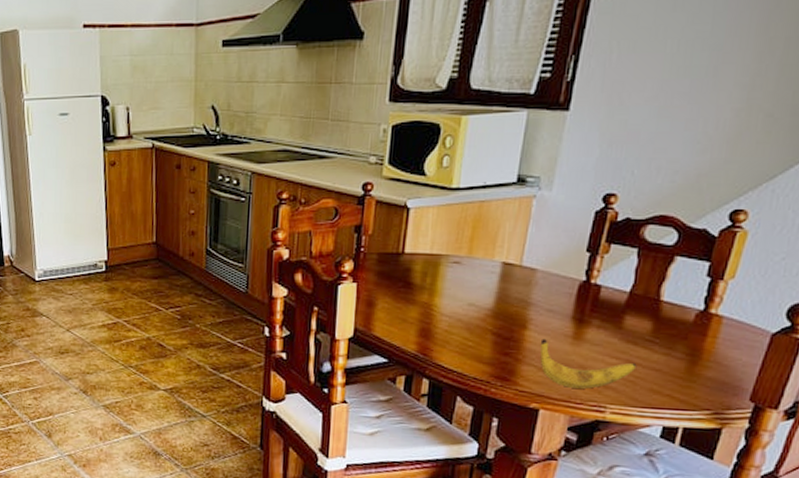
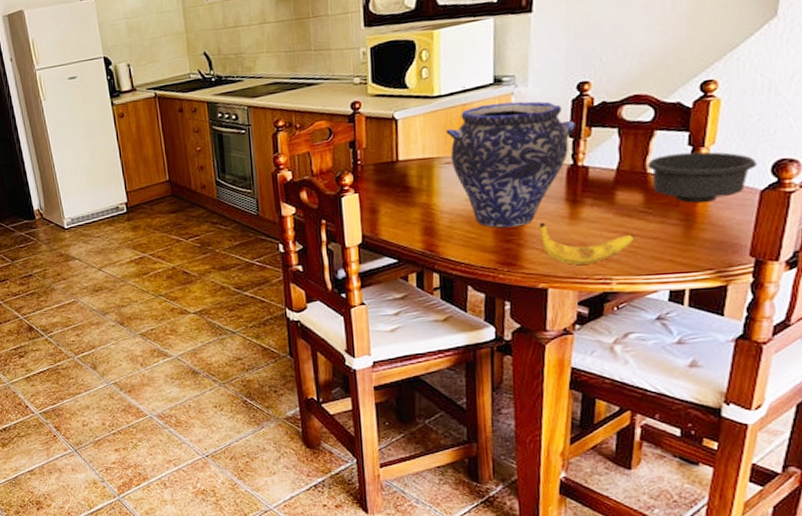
vase: none [458,204,596,340] -> present [445,101,577,228]
bowl: none [661,283,774,340] -> present [647,151,757,204]

